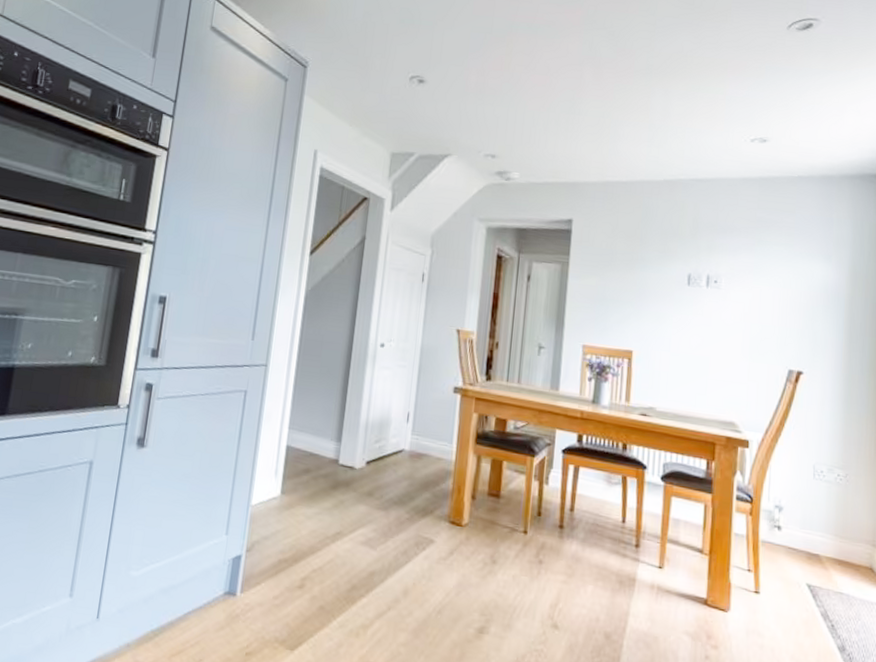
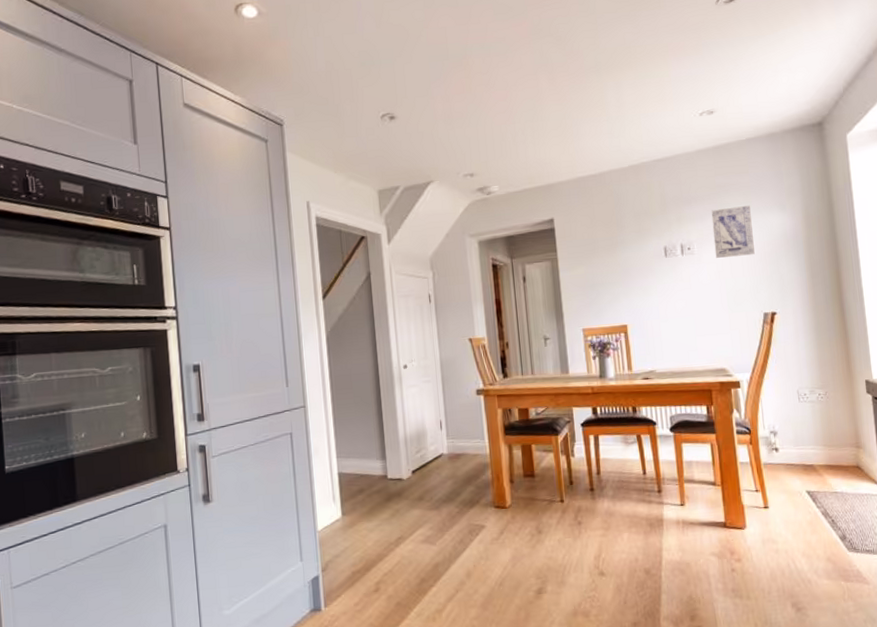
wall art: none [743,245,791,303] -> present [711,204,755,258]

